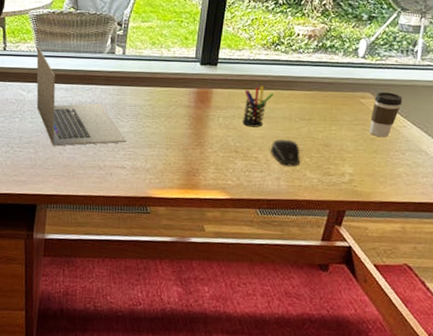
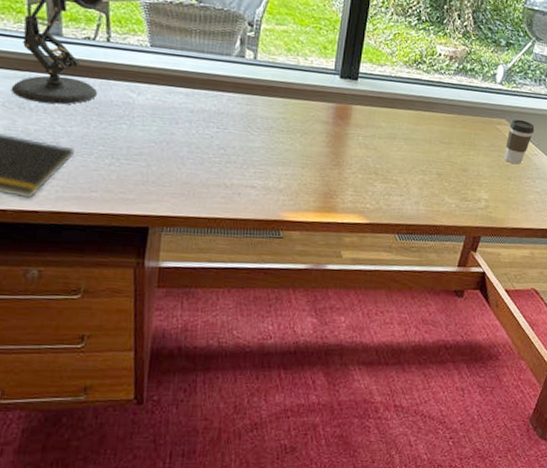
laptop: present [36,46,127,146] -> none [149,40,258,160]
pen holder: present [243,85,274,128] -> none [383,105,415,149]
computer mouse: present [271,140,300,167] -> none [411,162,439,191]

